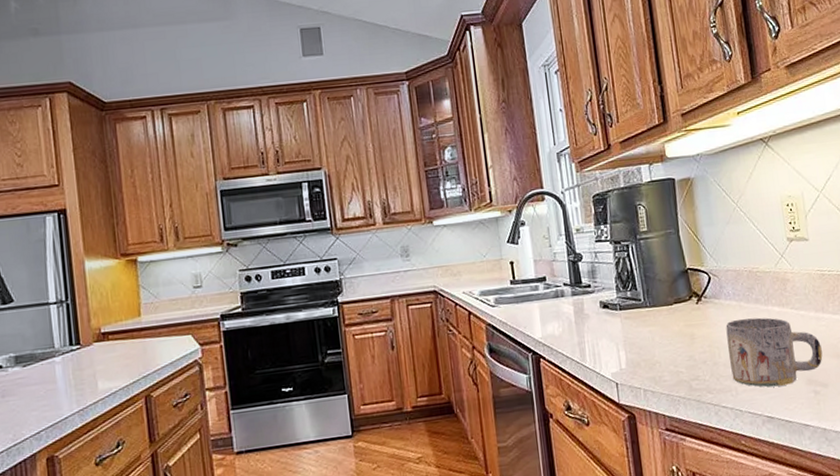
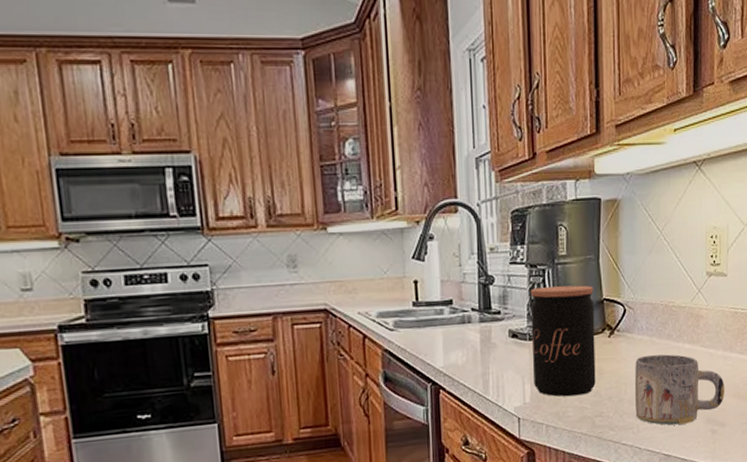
coffee jar: none [616,257,689,362] -> present [530,285,596,397]

